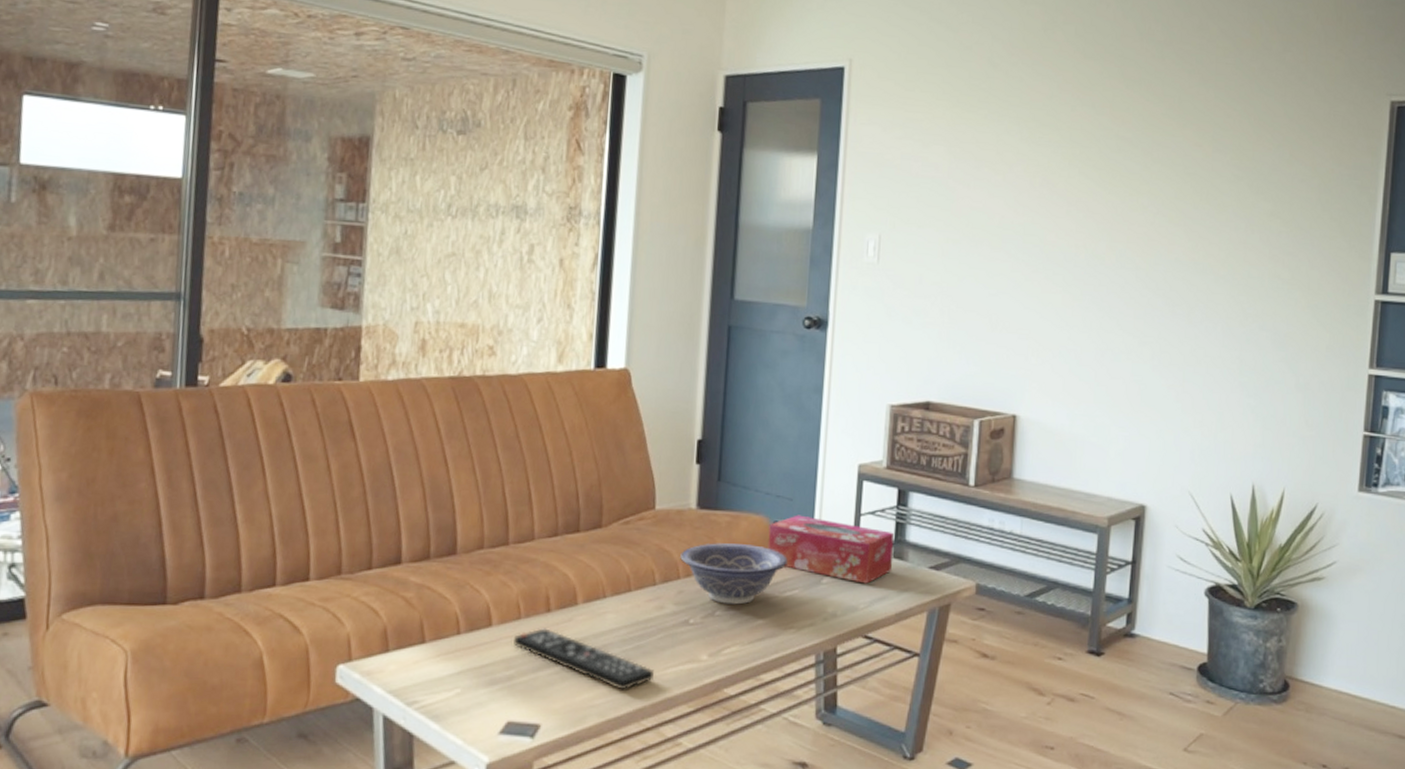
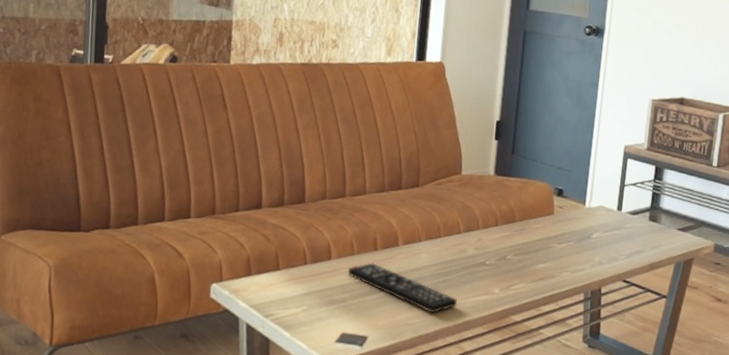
decorative bowl: present [680,543,788,605] -> none [480,202,565,252]
tissue box: present [767,515,895,584] -> none [549,183,651,240]

